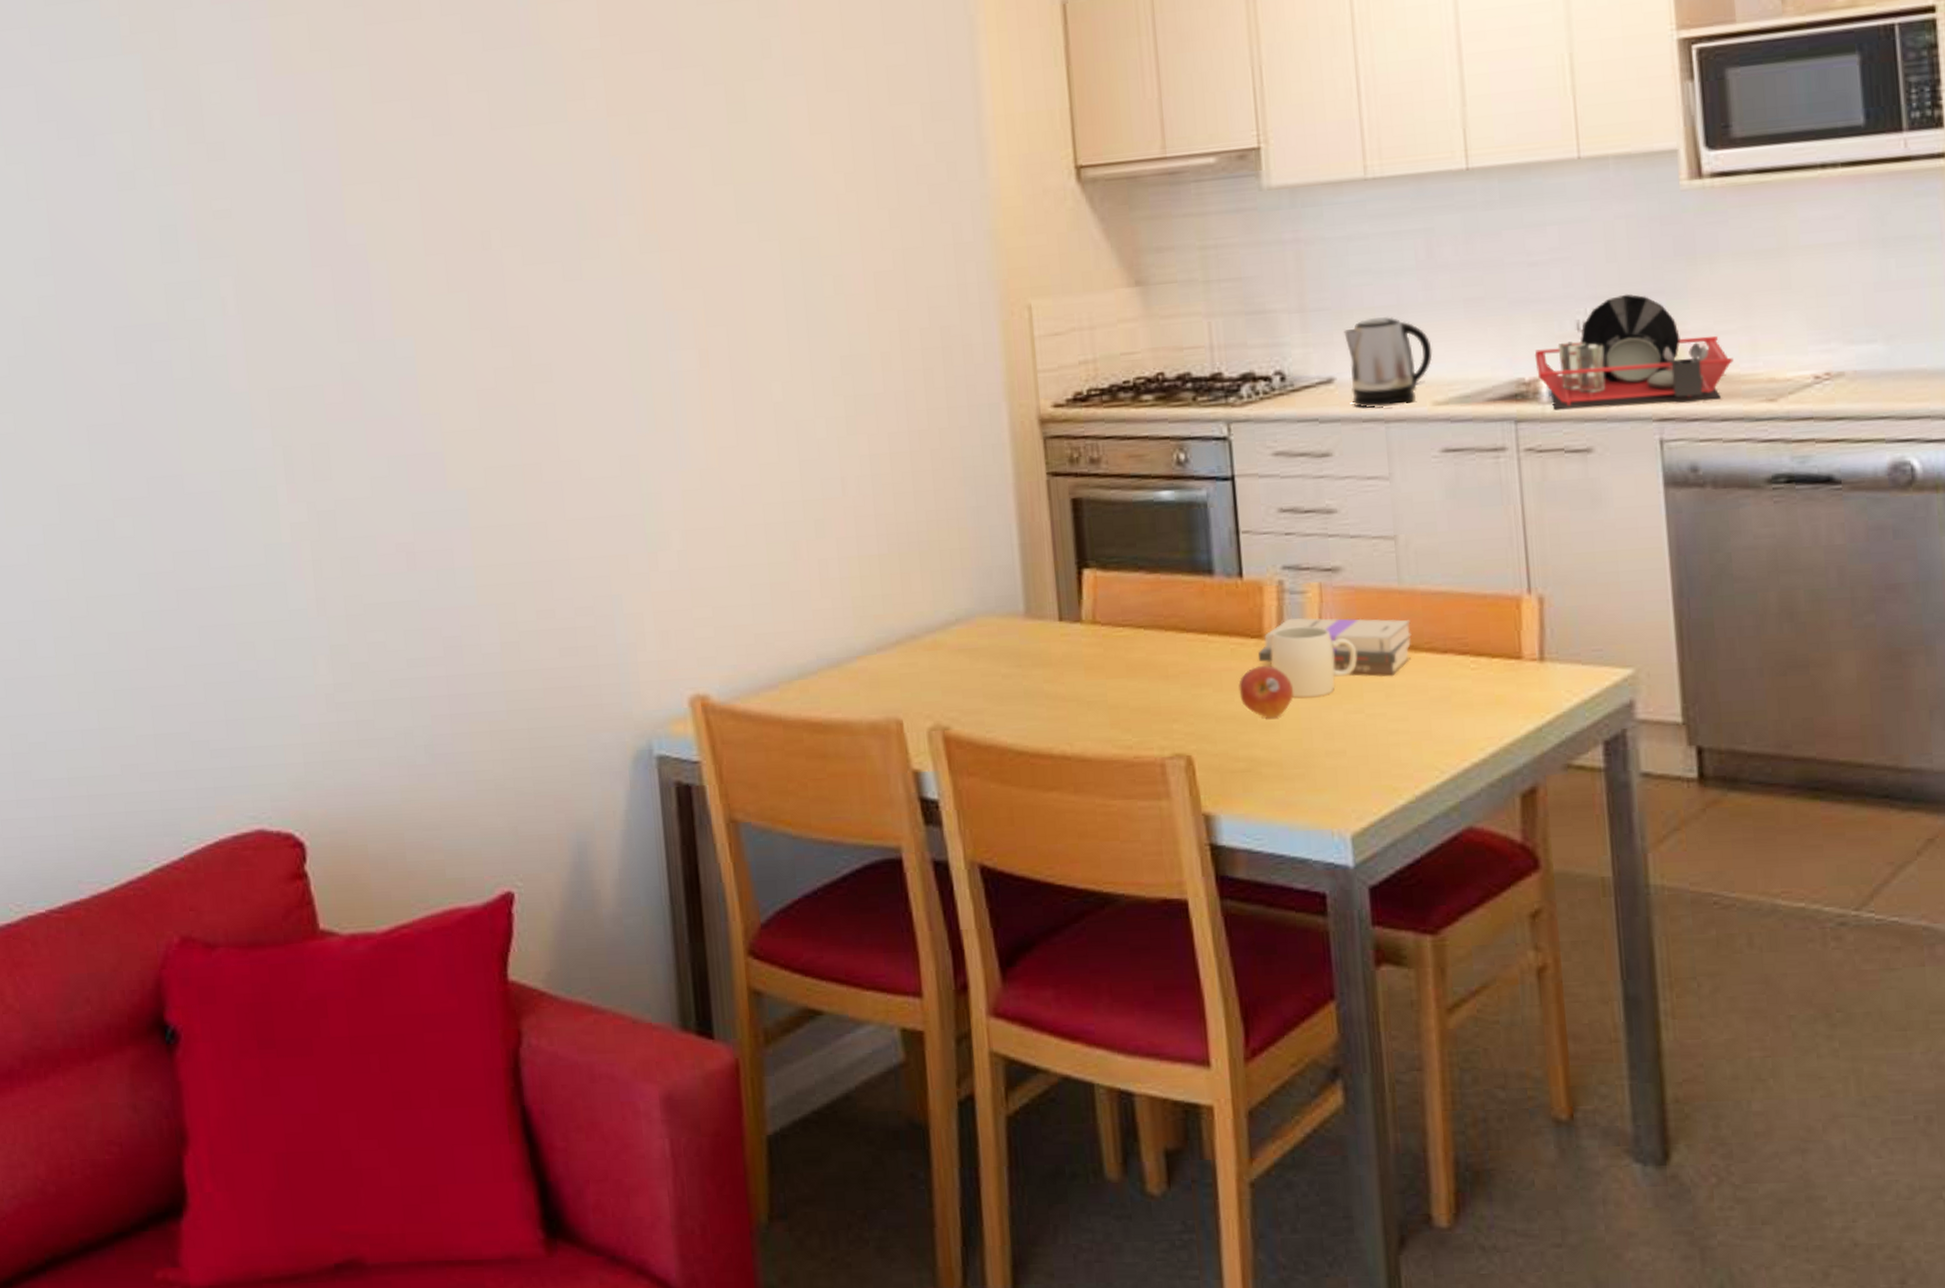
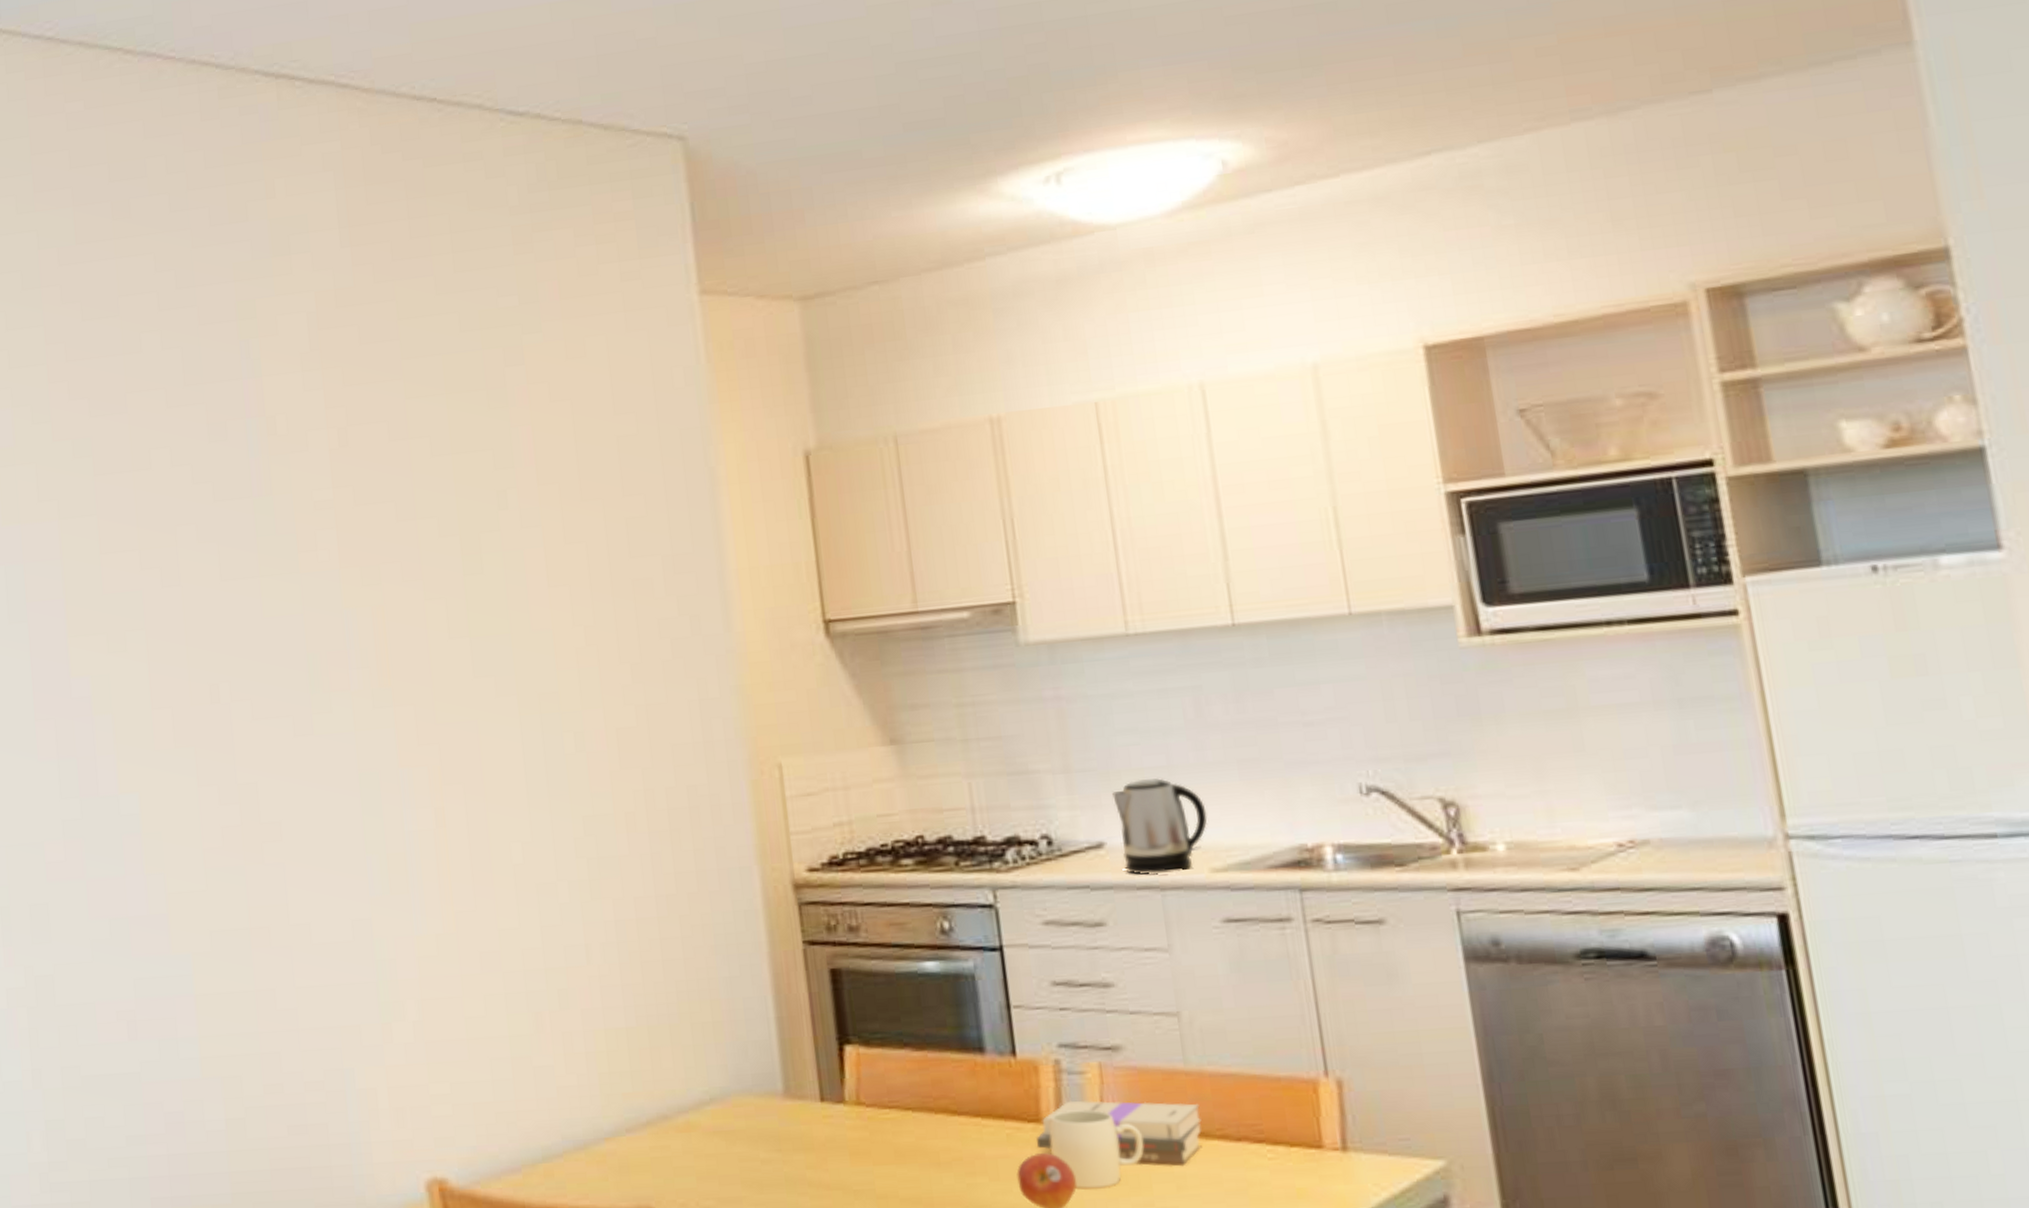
dish rack: present [1534,293,1734,411] -> none [1316,755,1530,879]

